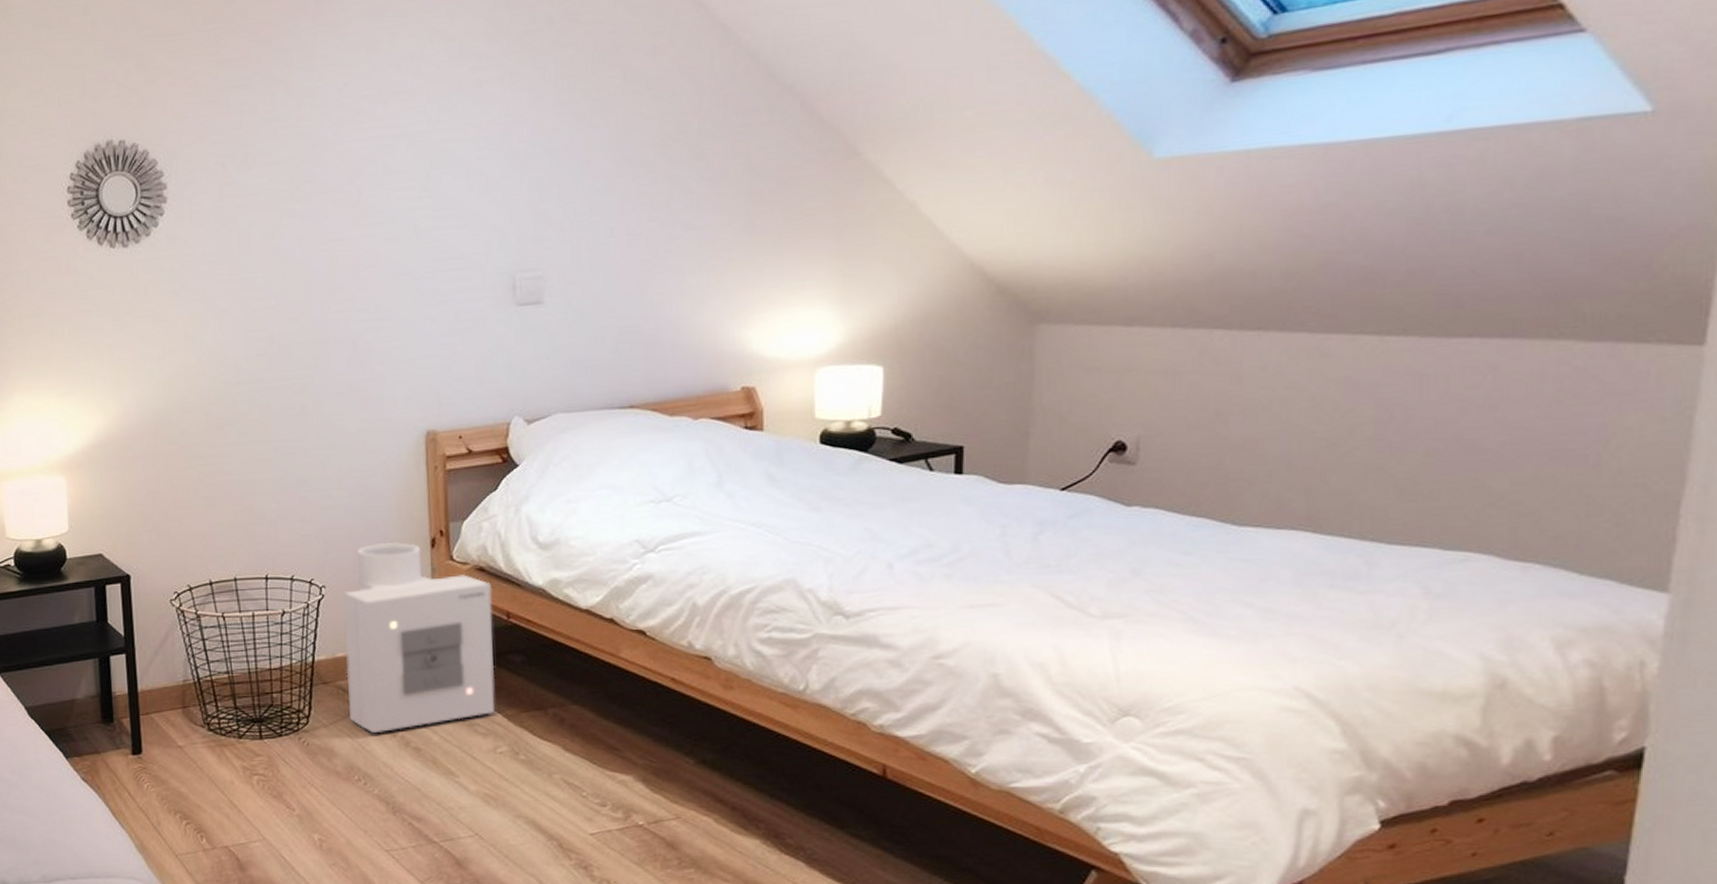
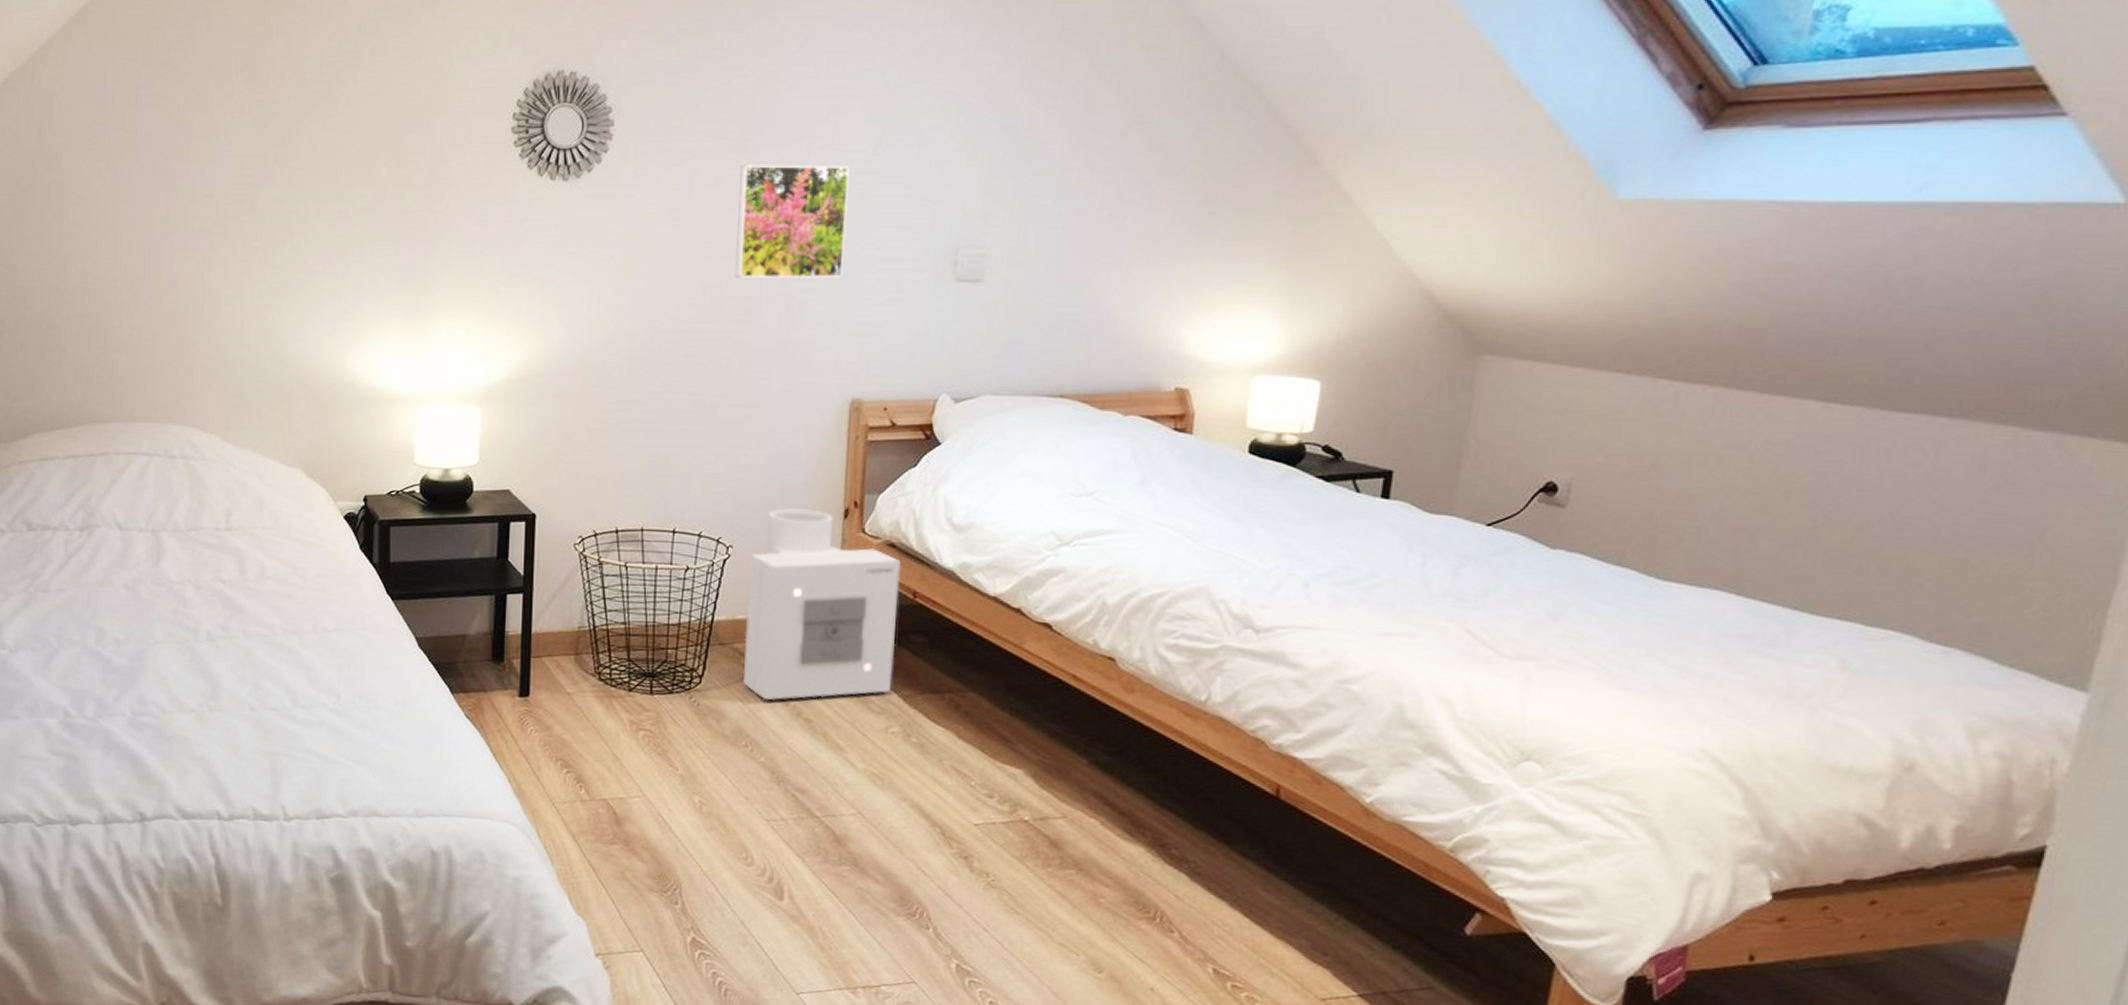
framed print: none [294,204,406,325] -> present [736,165,849,279]

